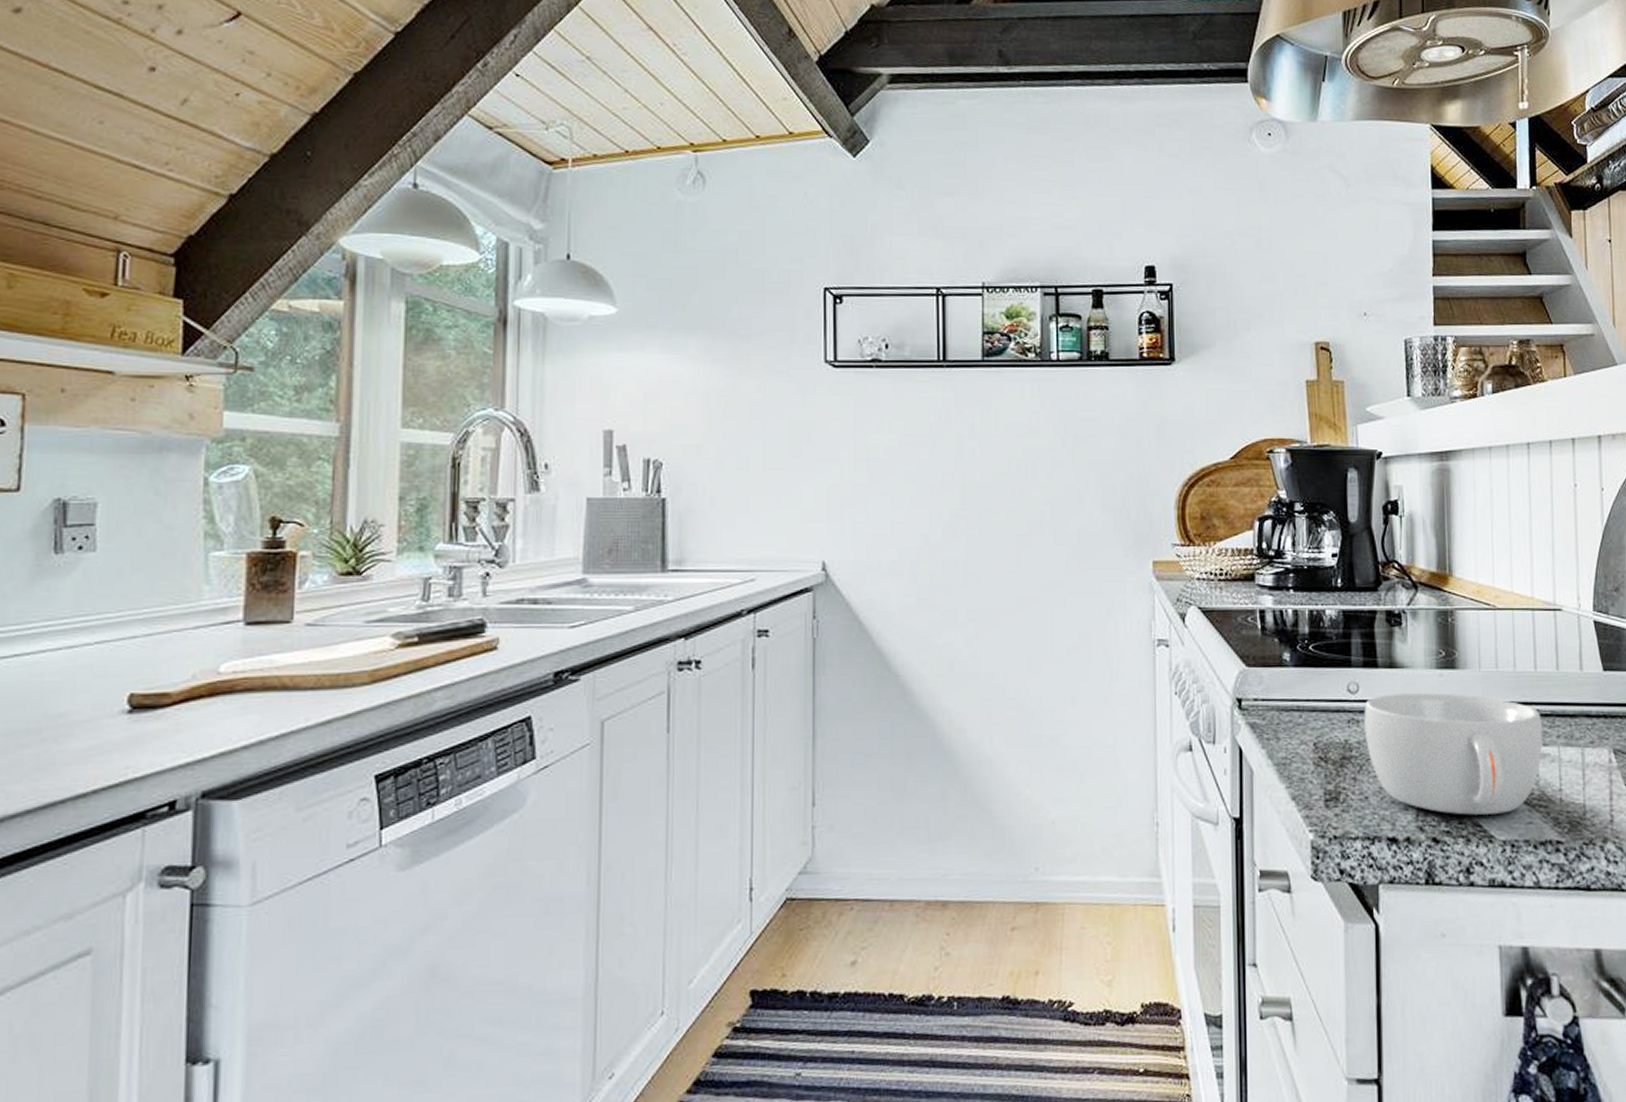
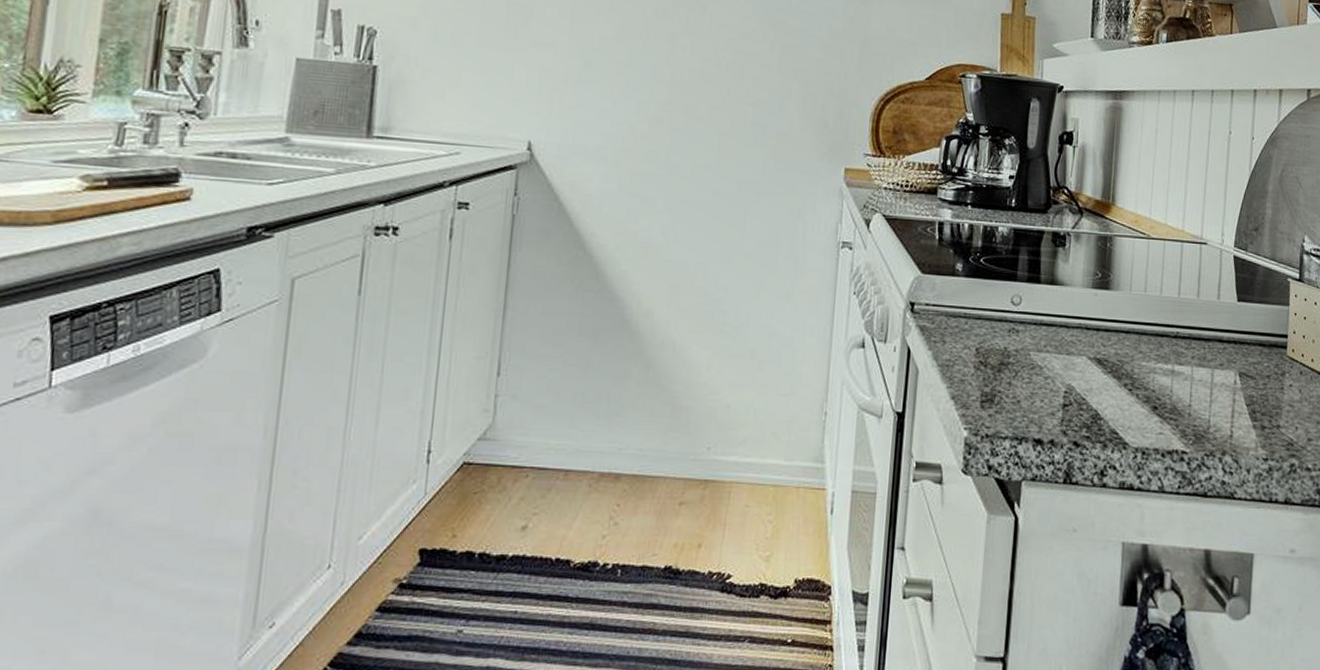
bowl: present [1364,693,1543,815] -> none [1022,308,1180,424]

